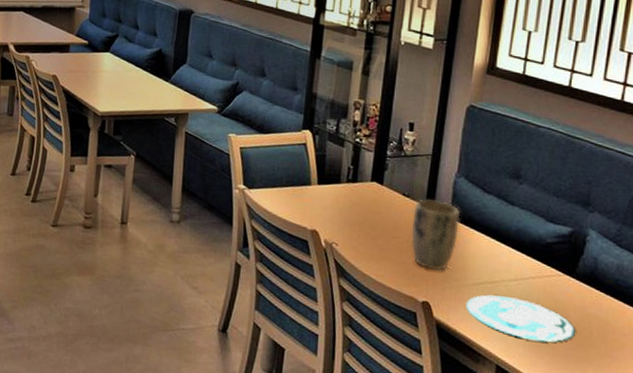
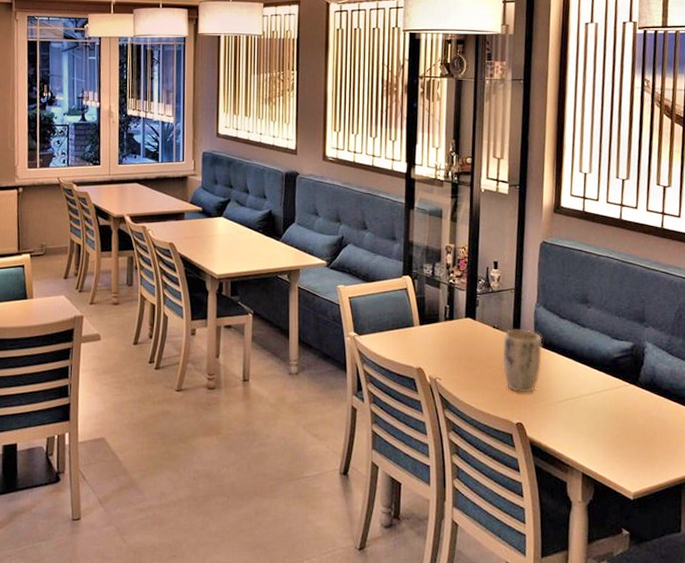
plate: present [466,295,575,342] -> none [553,410,643,446]

